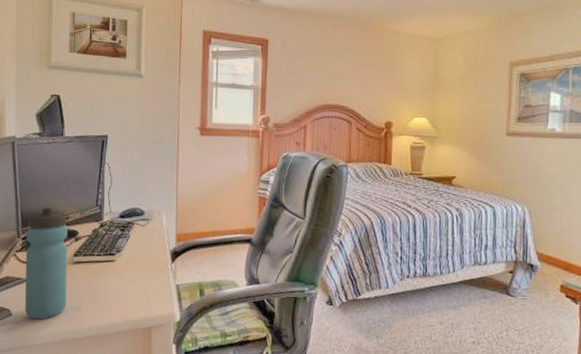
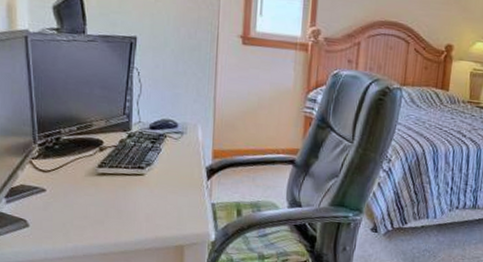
water bottle: present [25,207,68,320] -> none [43,112,92,232]

